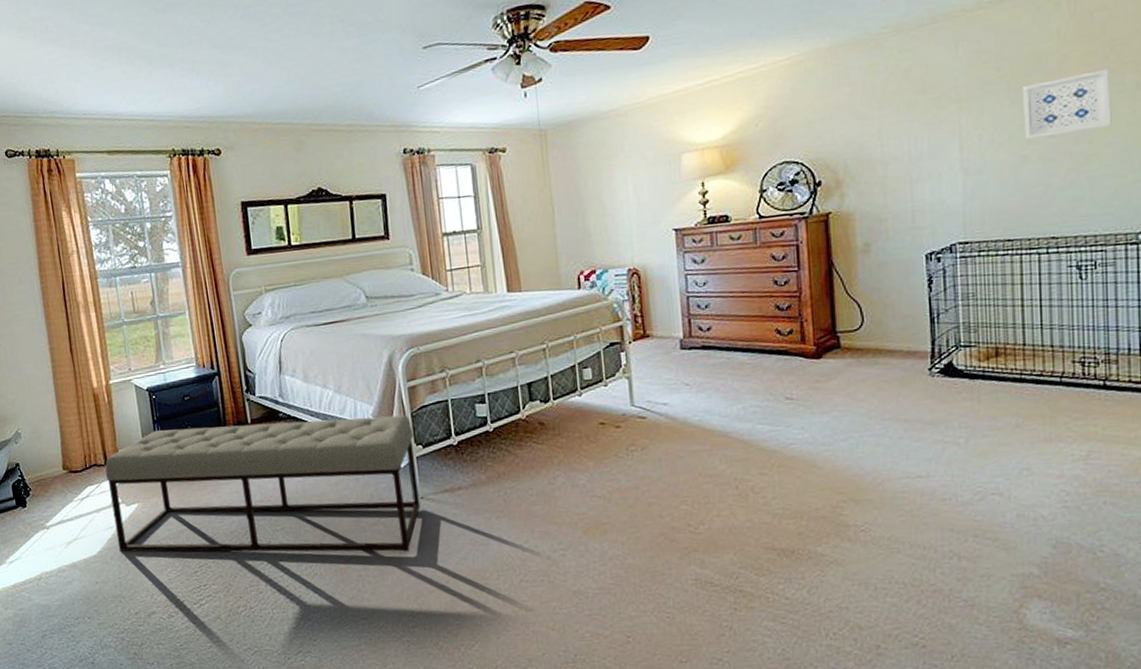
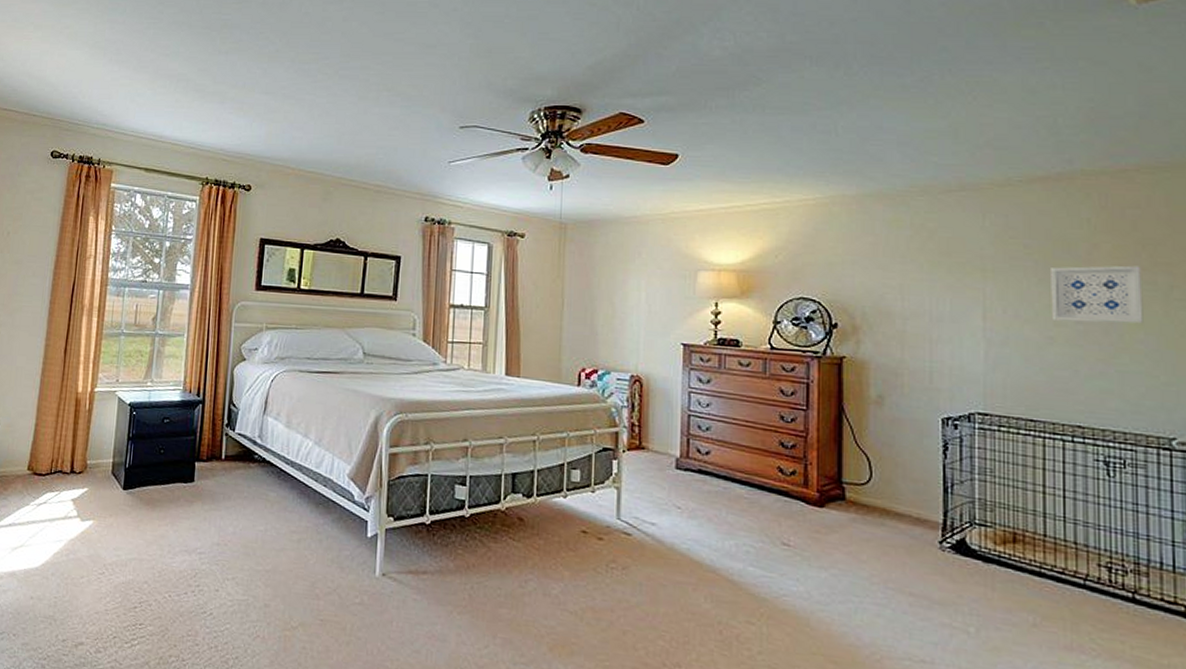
bench: present [105,415,421,552] -> none [62,448,387,632]

